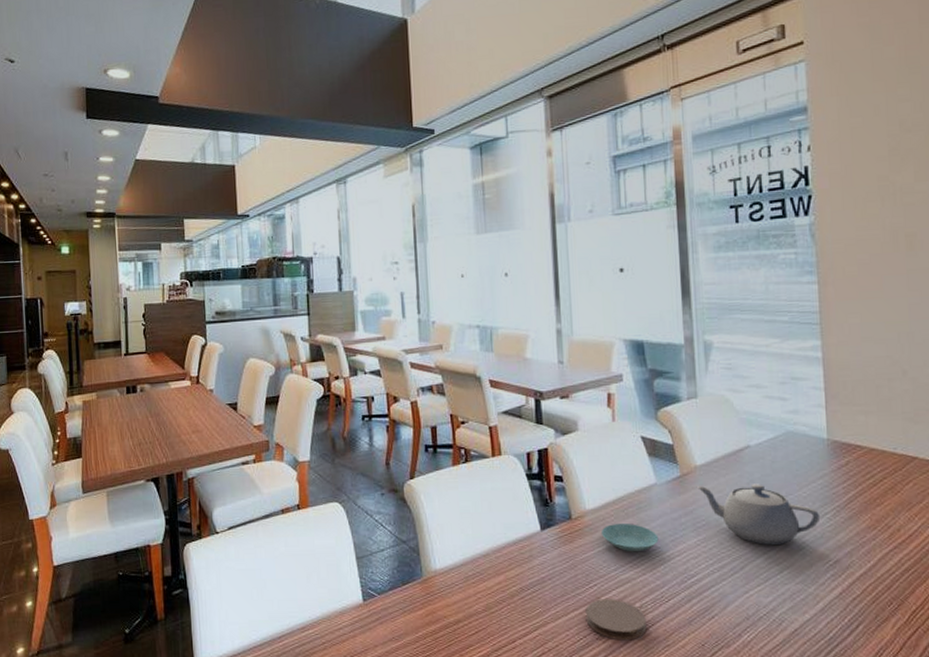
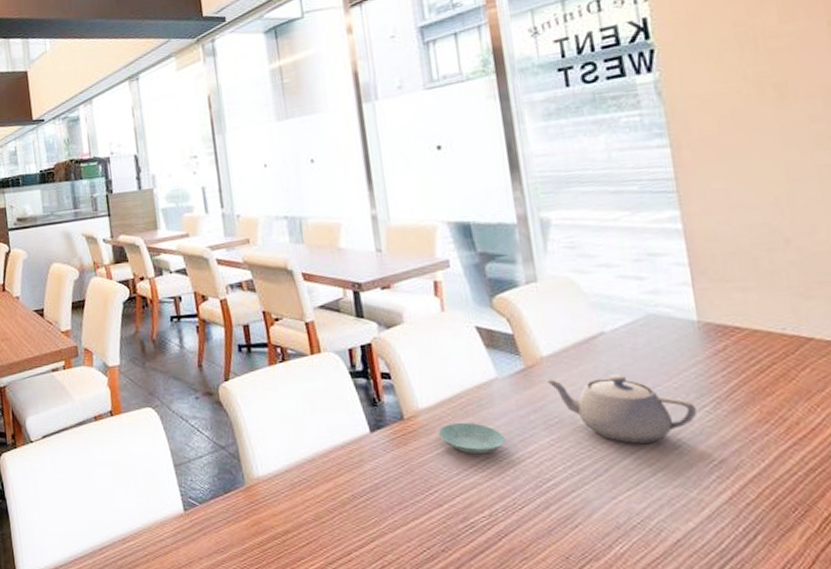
coaster: present [585,599,647,641] -> none [426,506,499,553]

